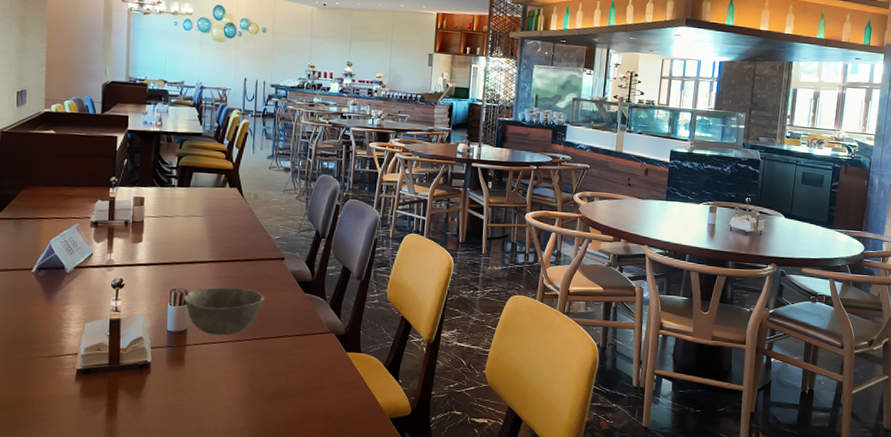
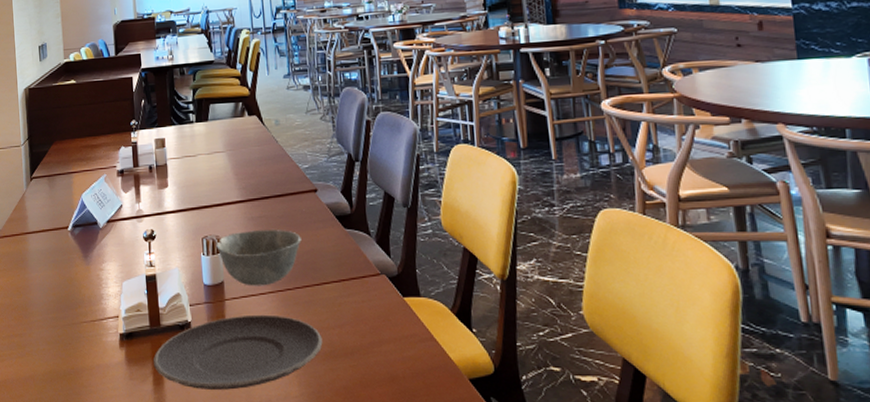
plate: none [108,359,272,422] -> present [152,314,323,390]

